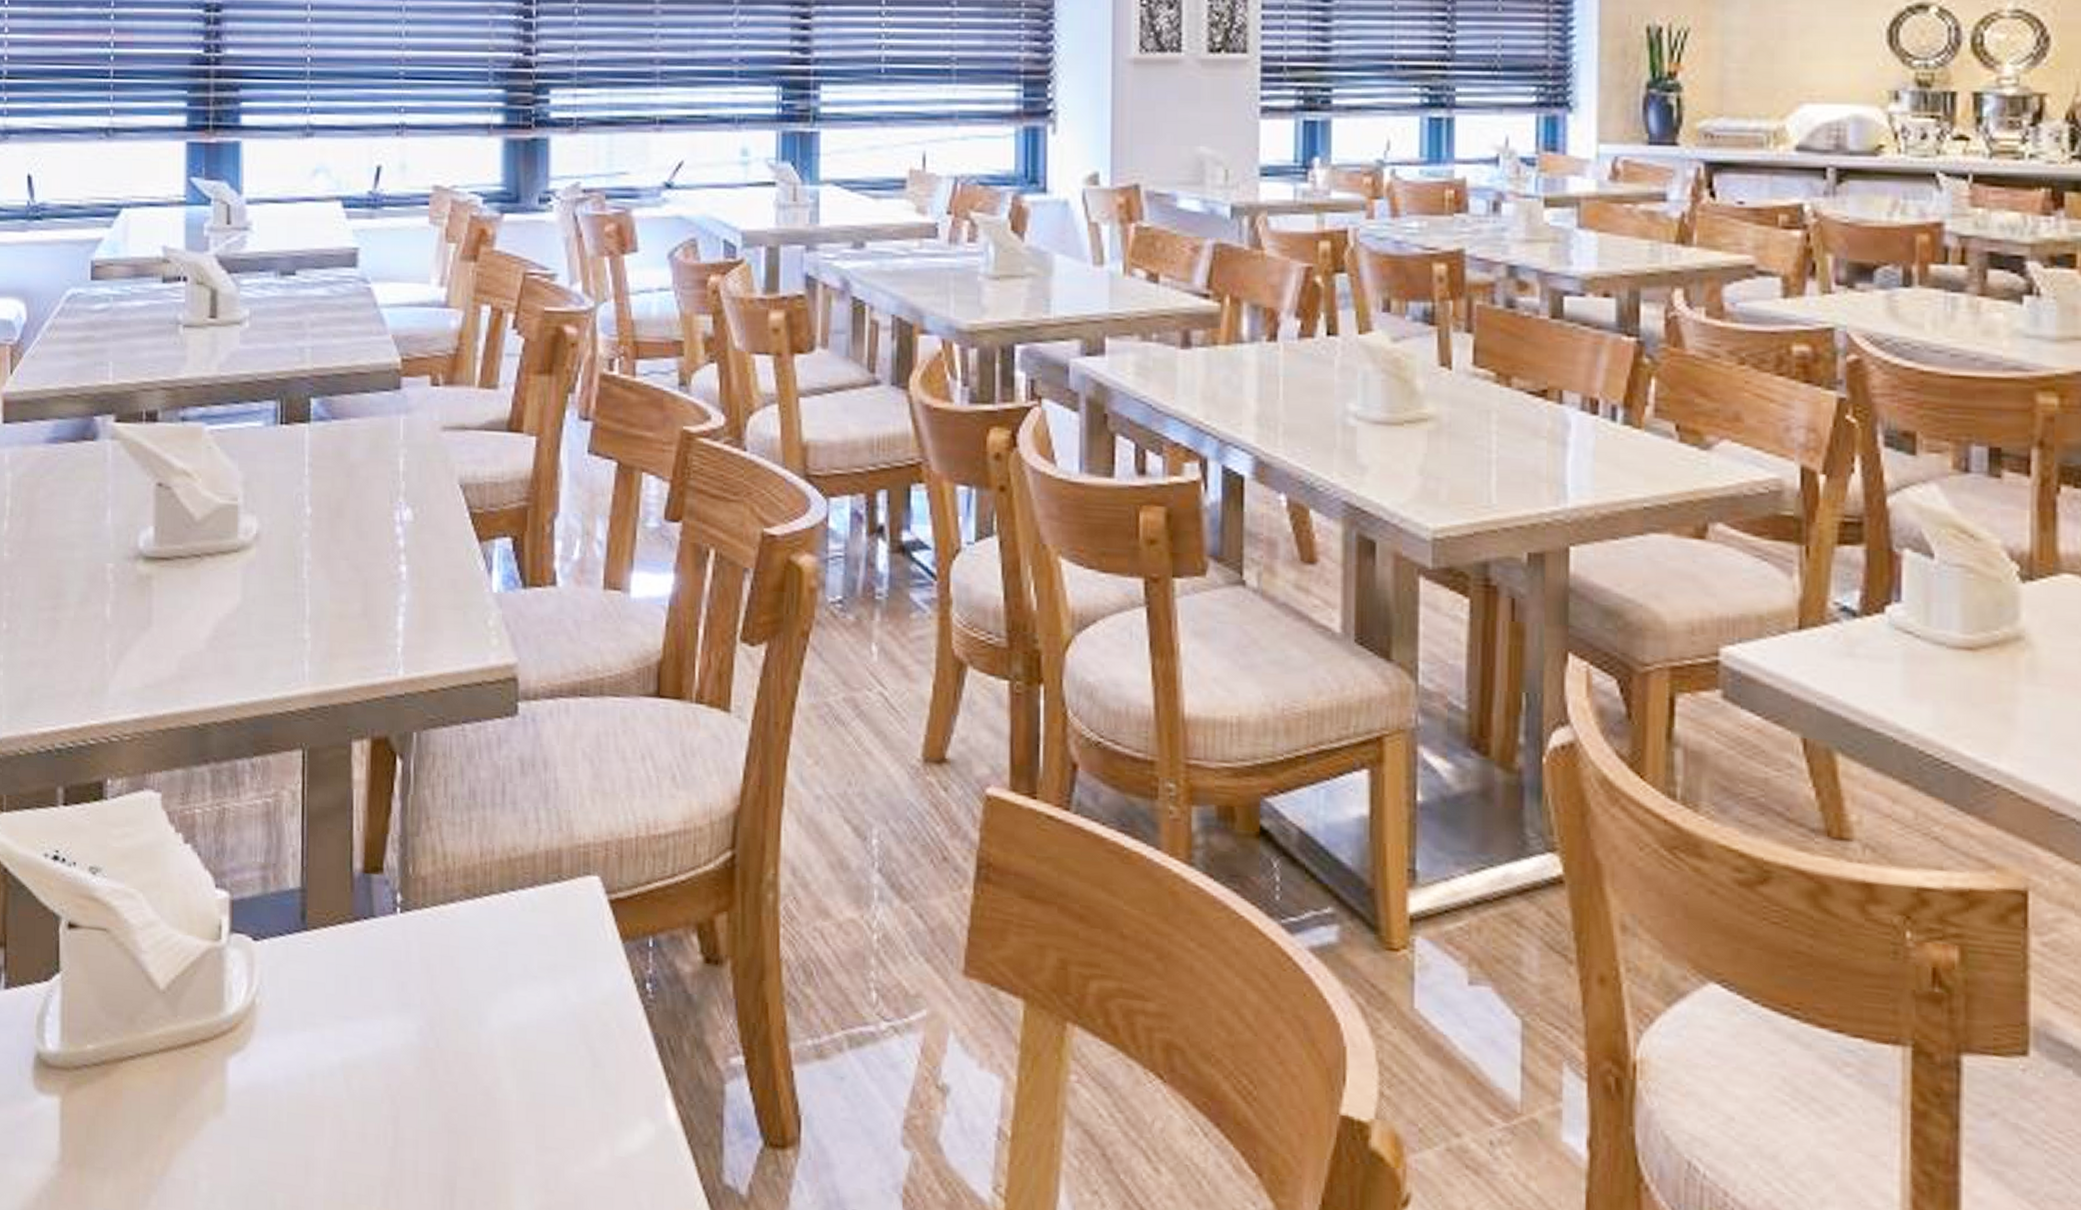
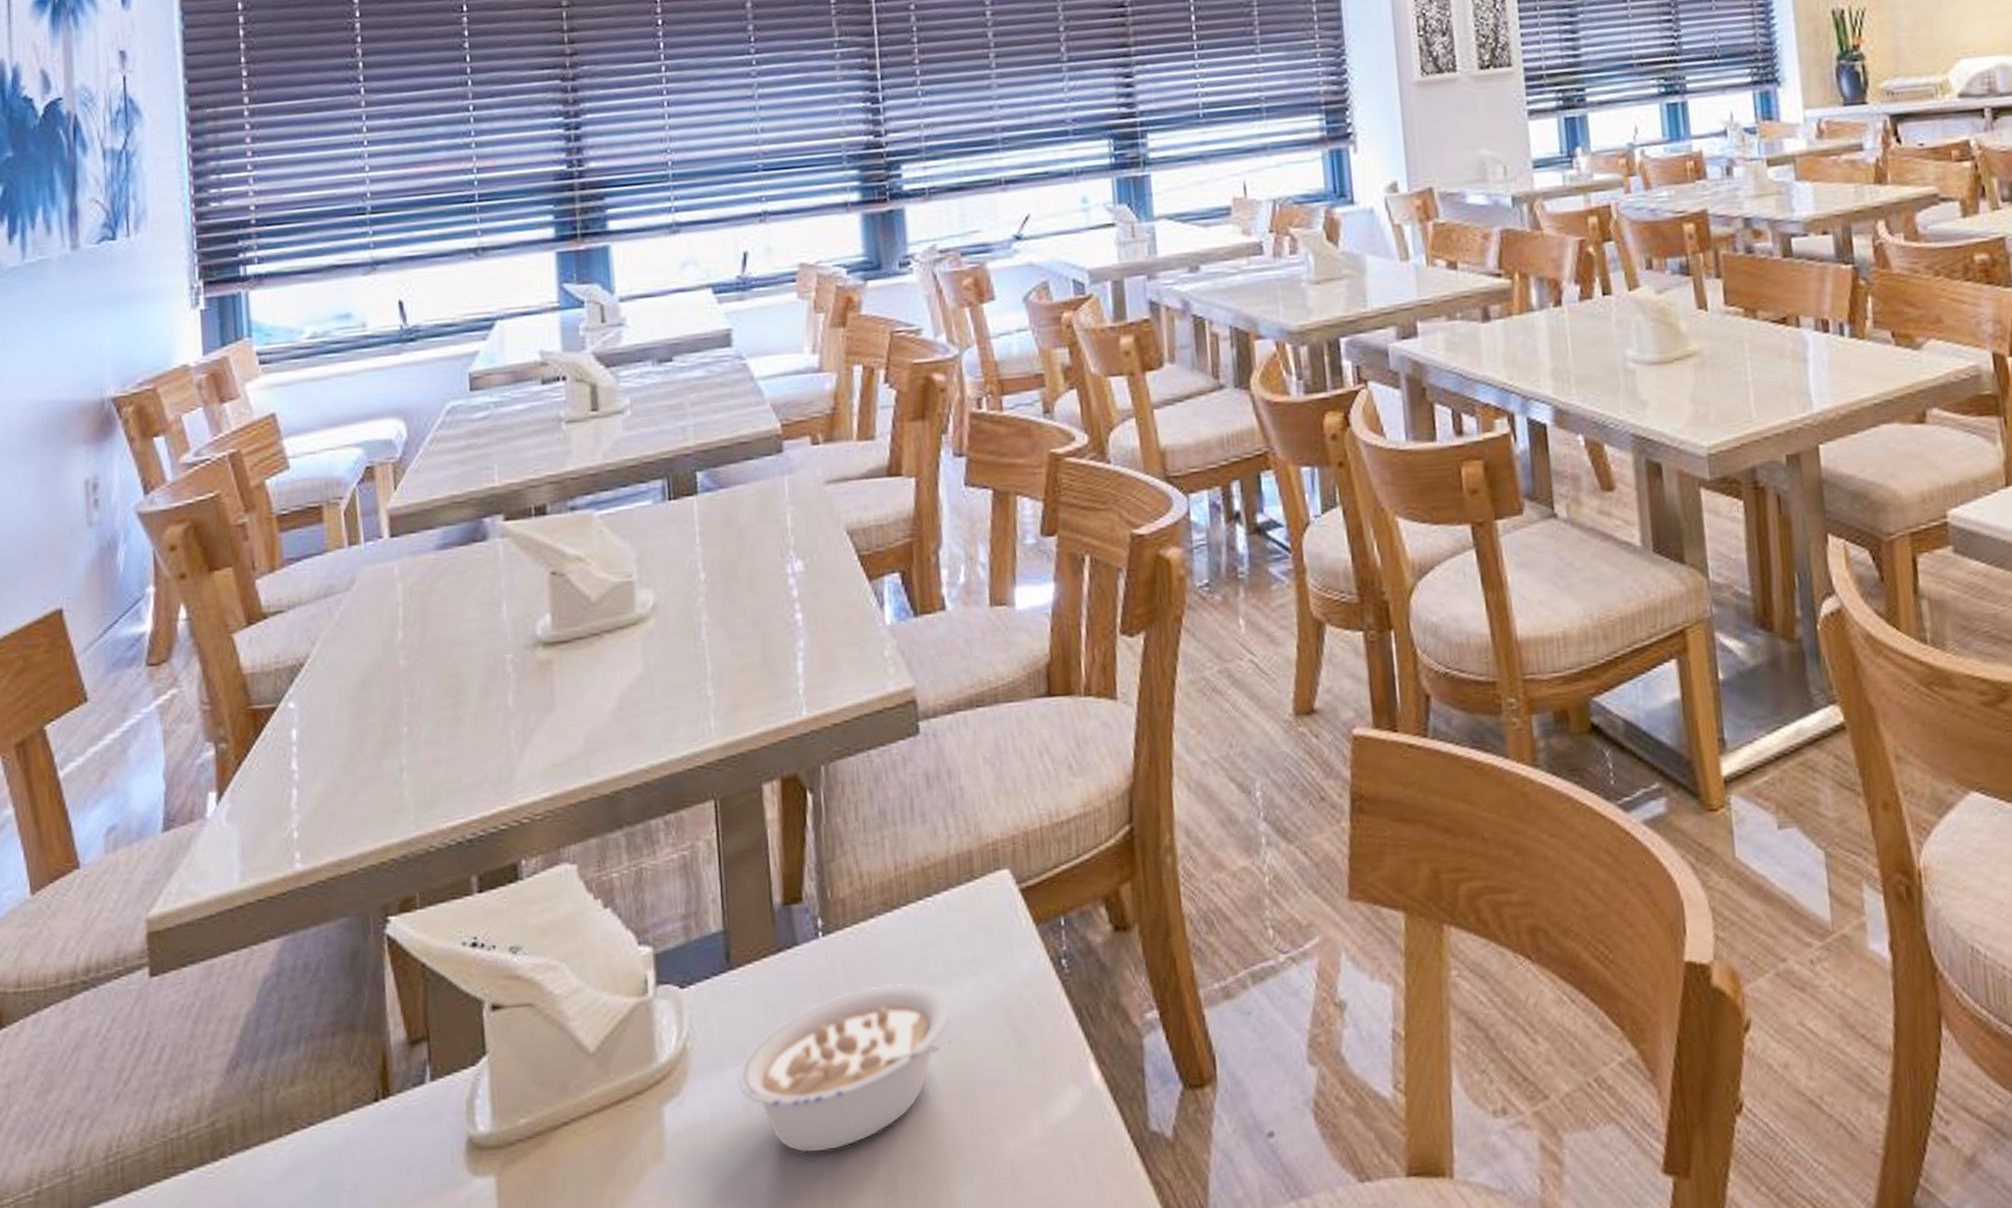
legume: none [303,974,527,1139] -> present [737,982,952,1154]

